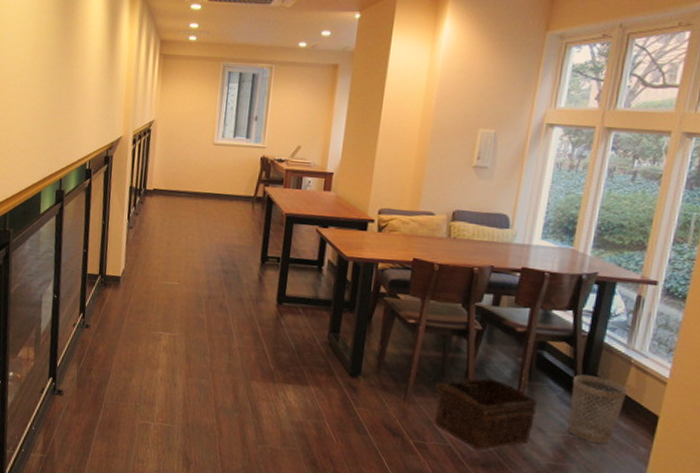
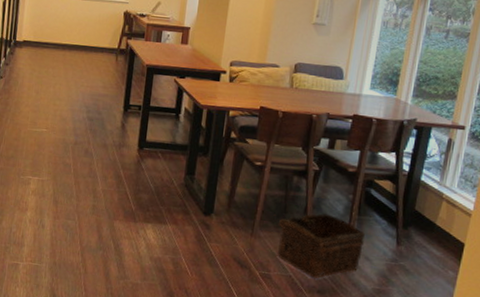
wastebasket: present [568,374,628,444] -> none [390,209,440,269]

